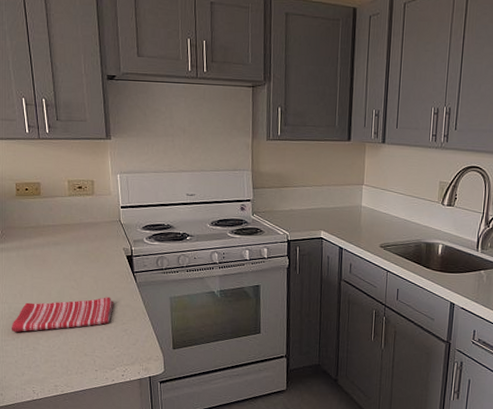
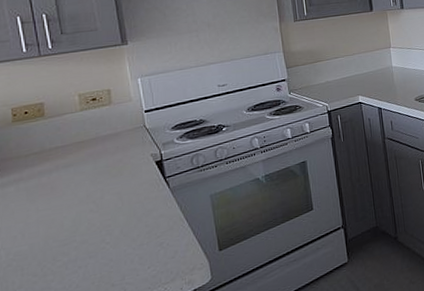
dish towel: present [11,297,113,333] -> none [10,211,144,283]

